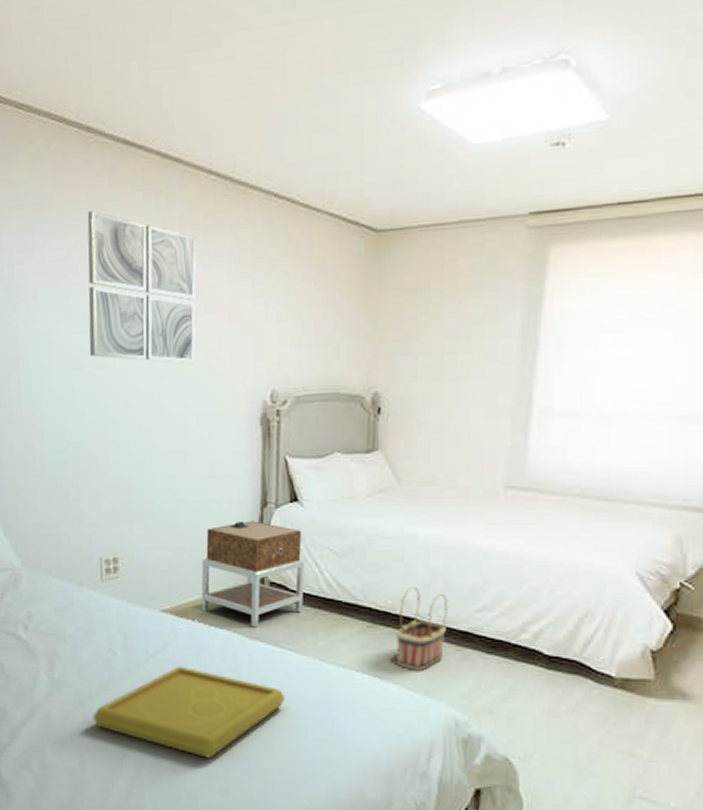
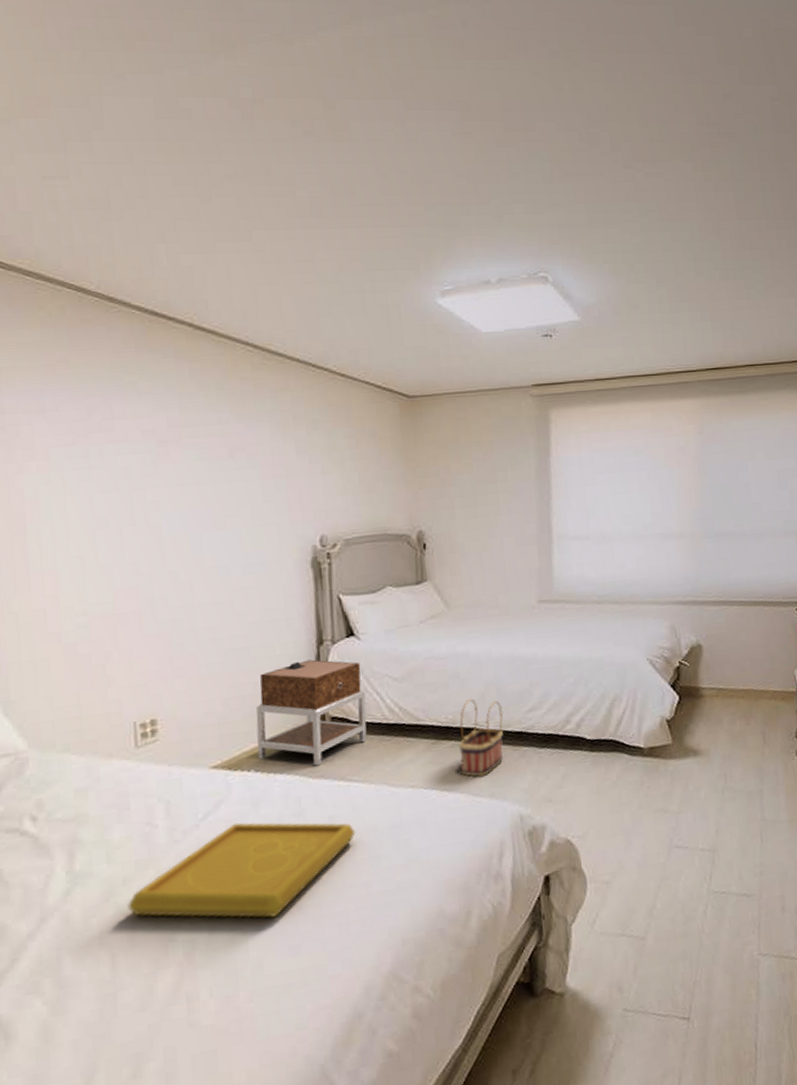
wall art: present [87,210,197,363] -> none [111,374,239,516]

